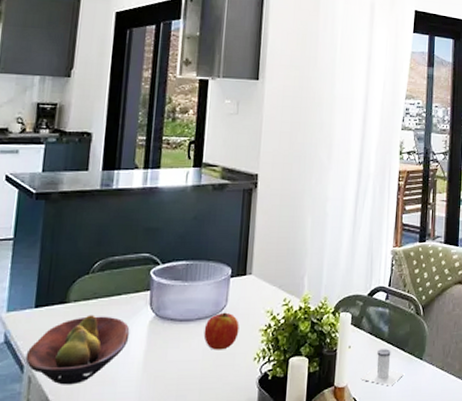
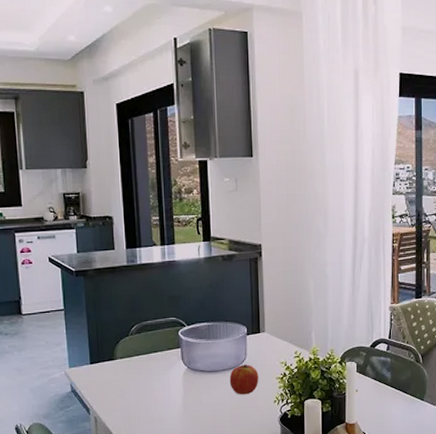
fruit bowl: present [25,315,130,385] -> none [89,368,169,423]
salt shaker: present [361,349,405,386] -> none [368,392,408,423]

